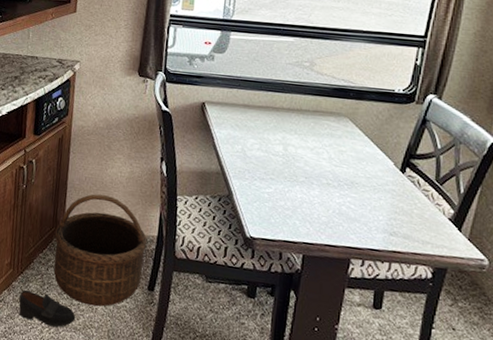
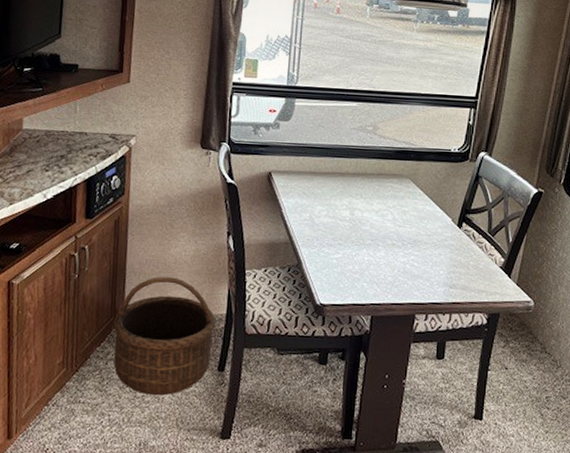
shoe: present [19,290,76,328] -> none [74,390,141,425]

